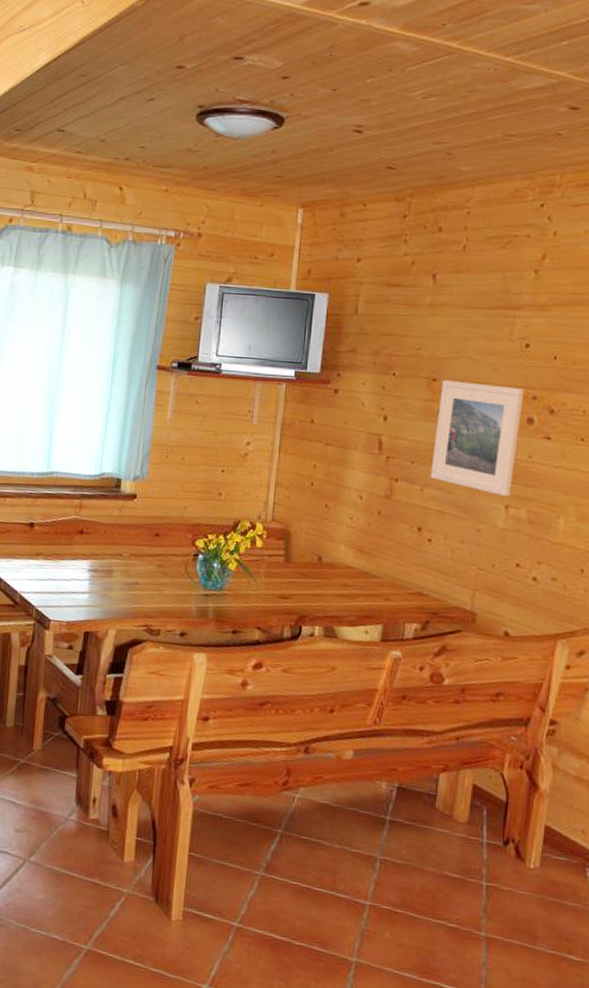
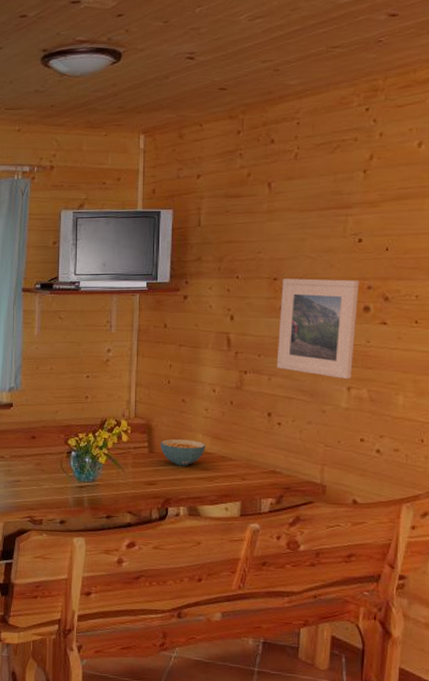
cereal bowl: none [297,548,348,581] -> present [160,439,205,466]

